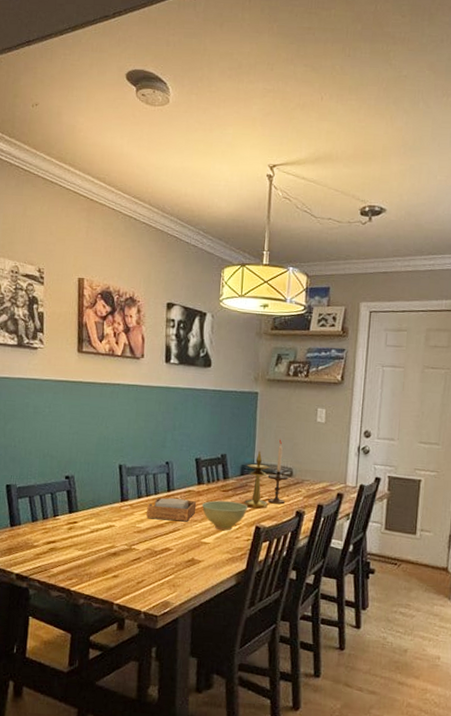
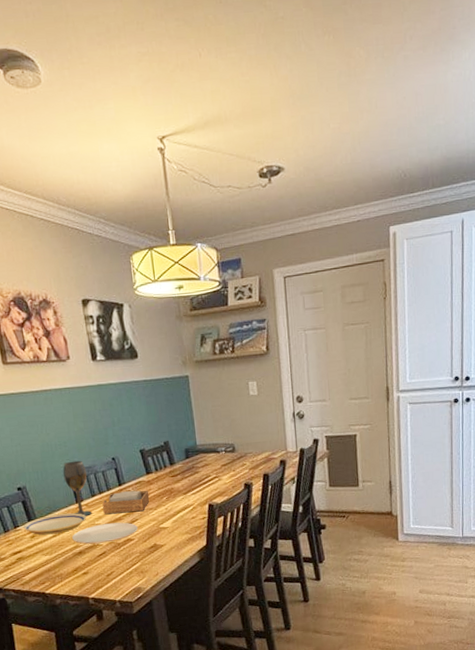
plate: none [62,509,129,530] -> present [23,512,87,535]
plate: none [109,527,179,548] -> present [72,522,138,545]
wine glass: none [113,458,138,517] -> present [62,460,92,517]
bowl: present [201,500,249,531] -> none [154,484,199,514]
candlestick: present [244,451,271,510] -> none [190,432,217,489]
candlestick: present [267,439,289,505] -> none [211,418,233,481]

